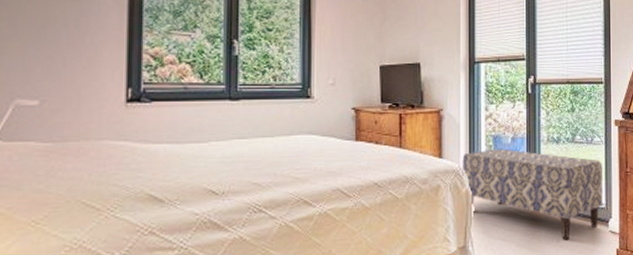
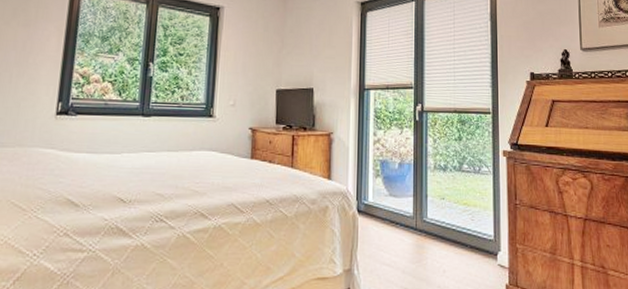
bench: present [462,148,603,240] -> none [350,173,491,271]

